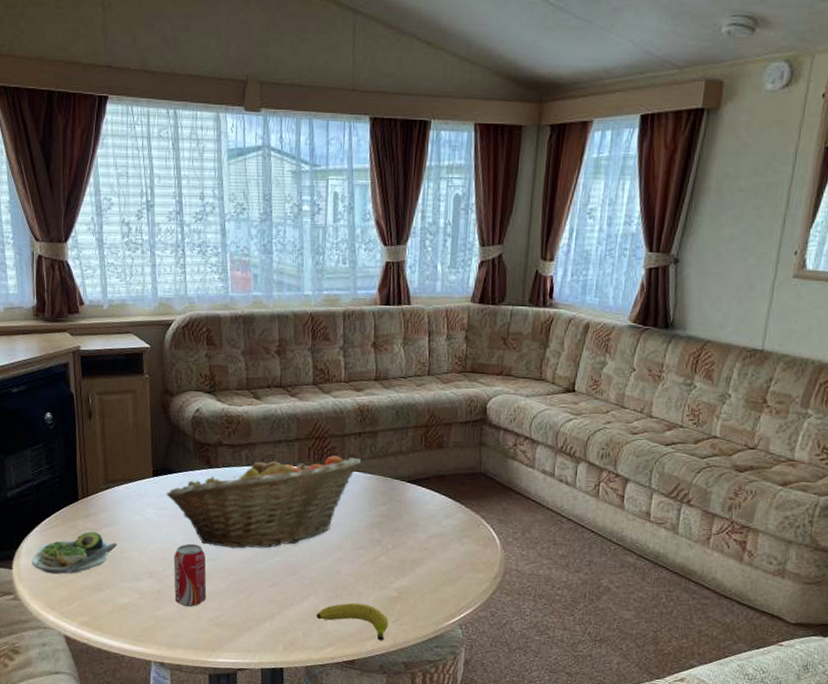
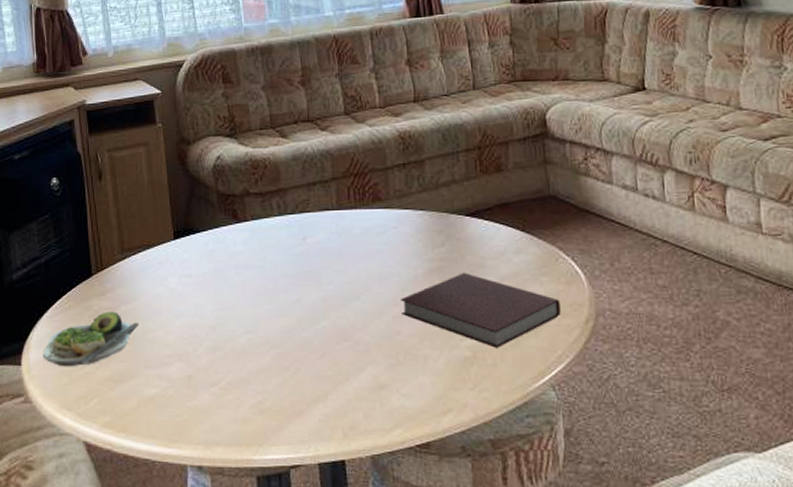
fruit basket: present [166,455,362,549] -> none [190,193,410,316]
beverage can: present [173,543,207,607] -> none [204,314,246,393]
fruit: present [316,603,389,641] -> none [377,369,465,415]
notebook: none [343,528,476,592] -> present [401,272,561,348]

